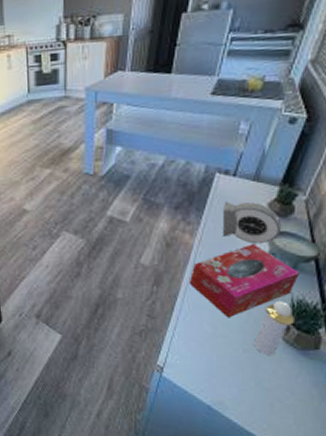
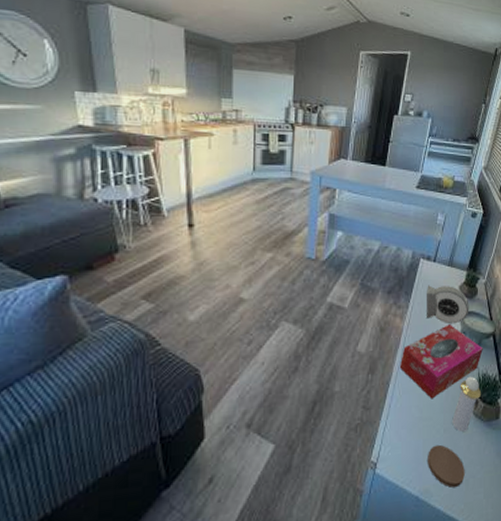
coaster: none [222,362,269,407] -> present [428,444,465,488]

